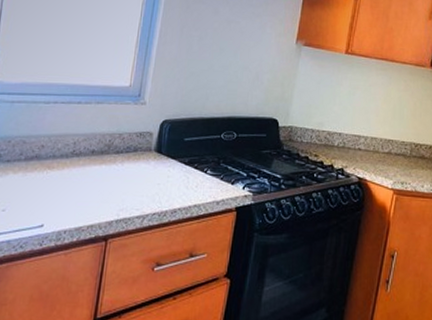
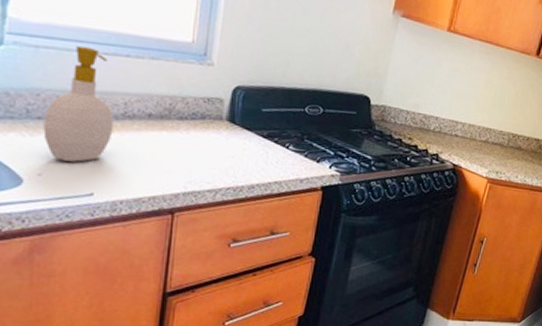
soap bottle: none [10,98,65,197] -> present [43,45,114,162]

